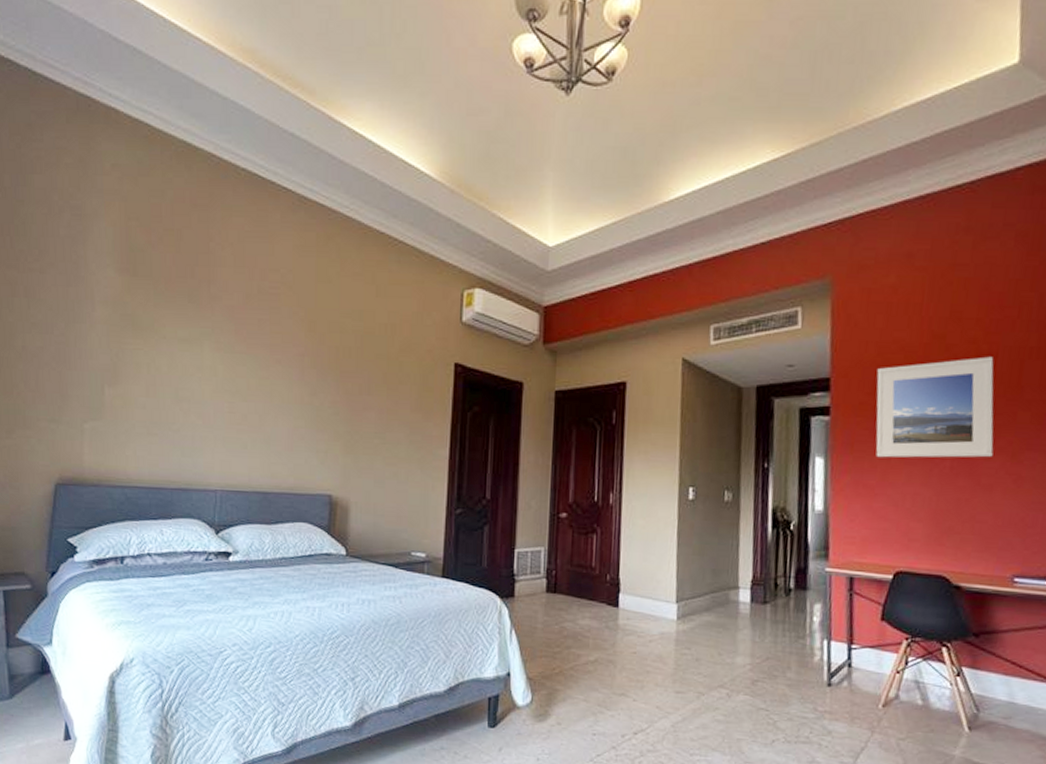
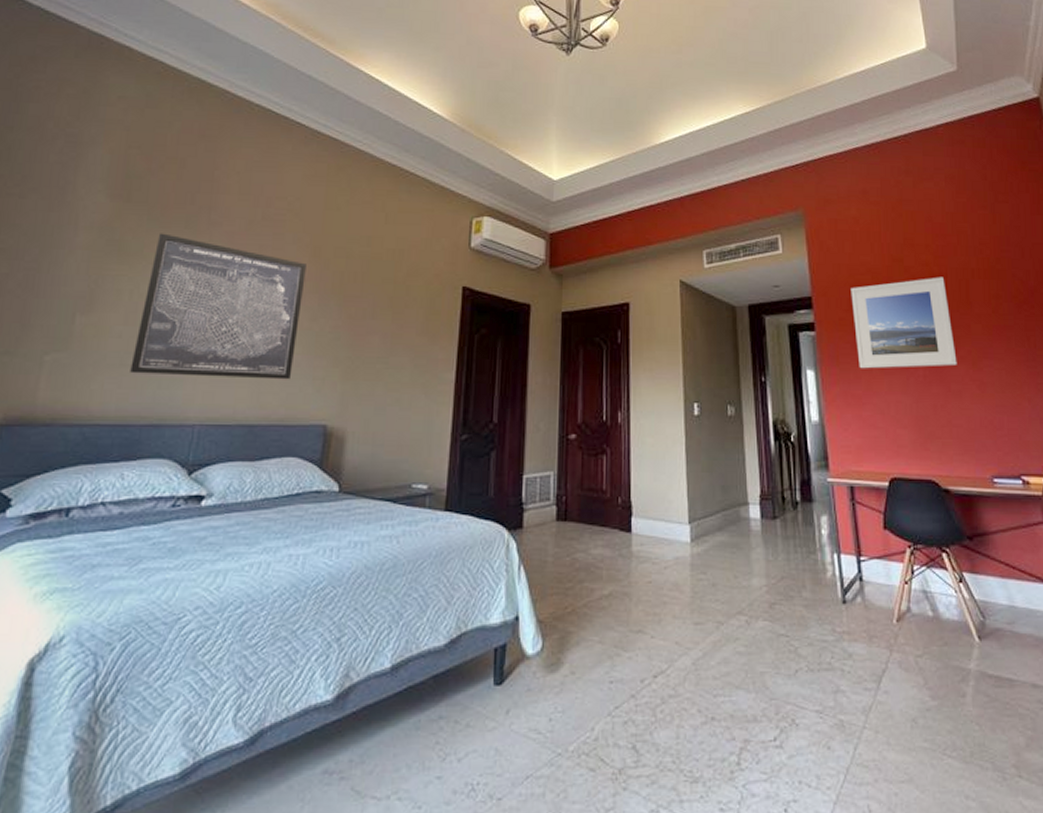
wall art: none [156,307,303,452] -> present [130,233,306,380]

